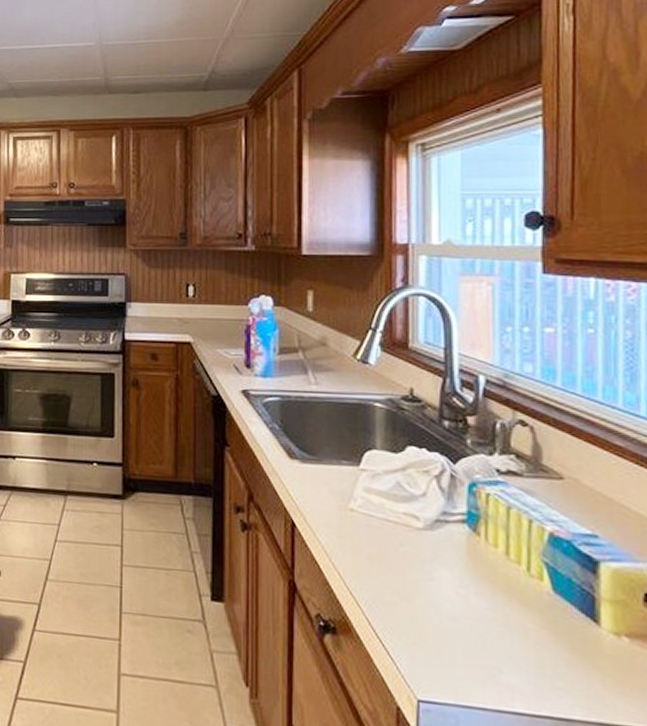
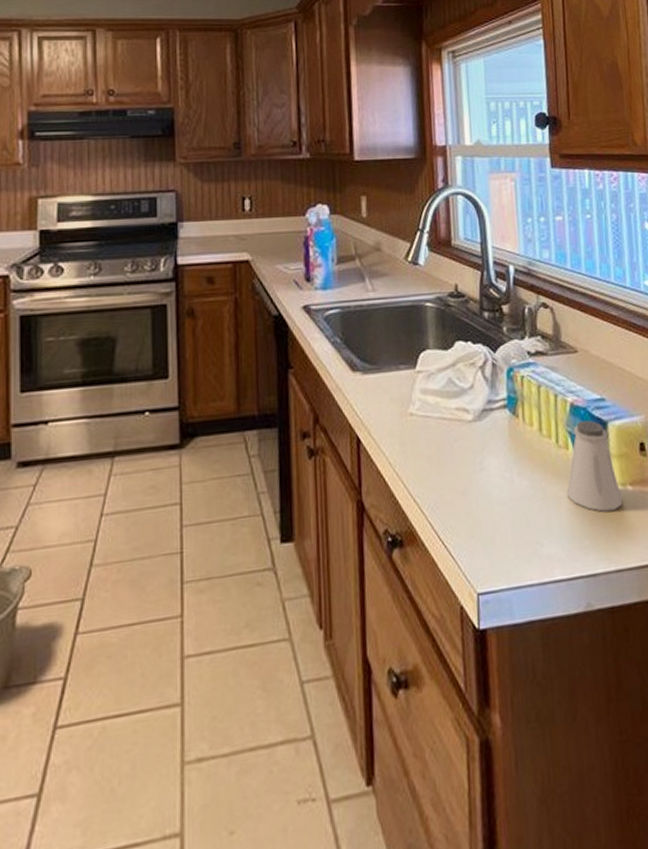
saltshaker: none [537,553,614,659] -> present [567,420,623,512]

